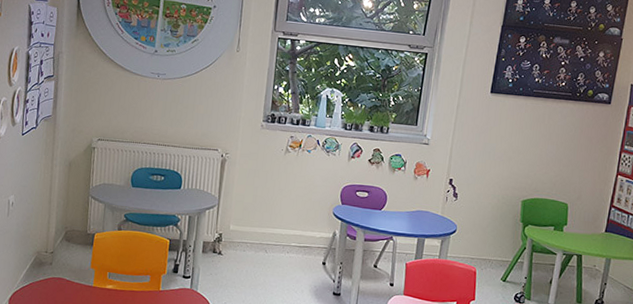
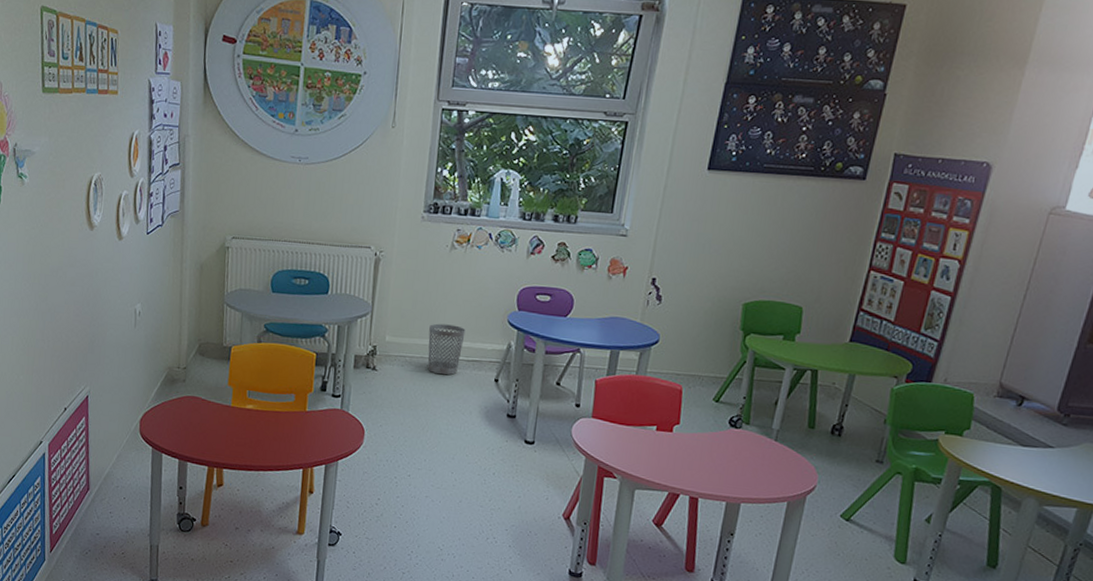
wastebasket: none [266,215,298,259] -> present [427,323,466,375]

